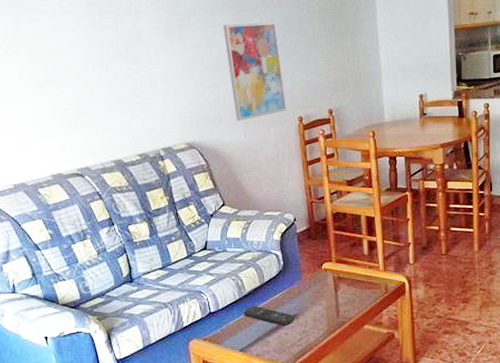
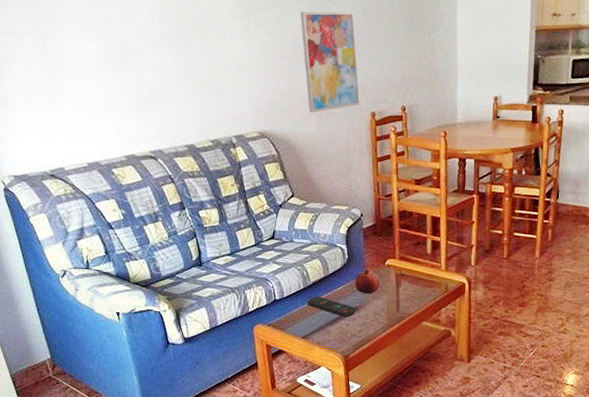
fruit: none [292,275,318,301] -> present [355,269,380,295]

